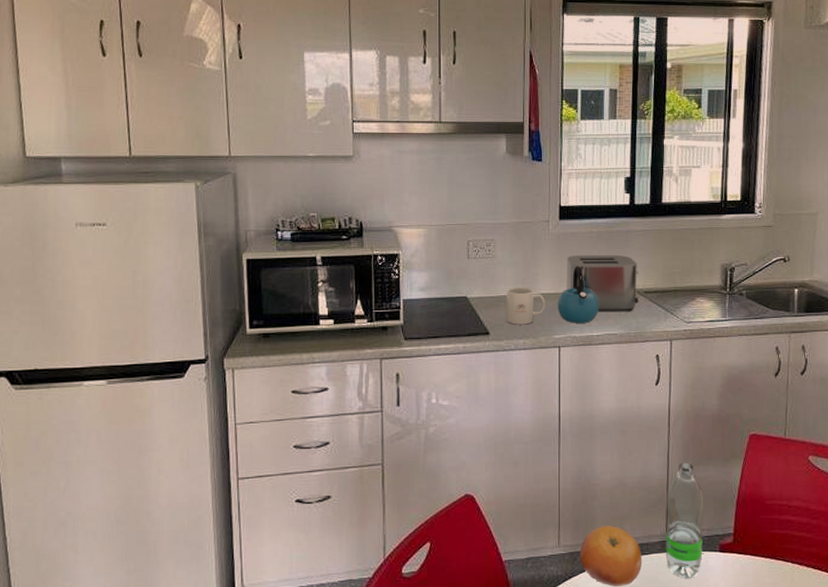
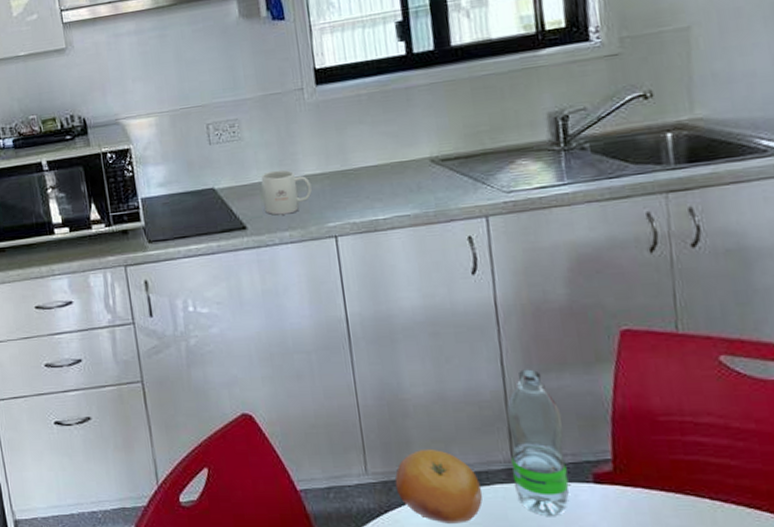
kettle: present [557,266,599,323] -> none [326,137,383,207]
toaster: present [566,254,639,312] -> none [331,117,435,189]

